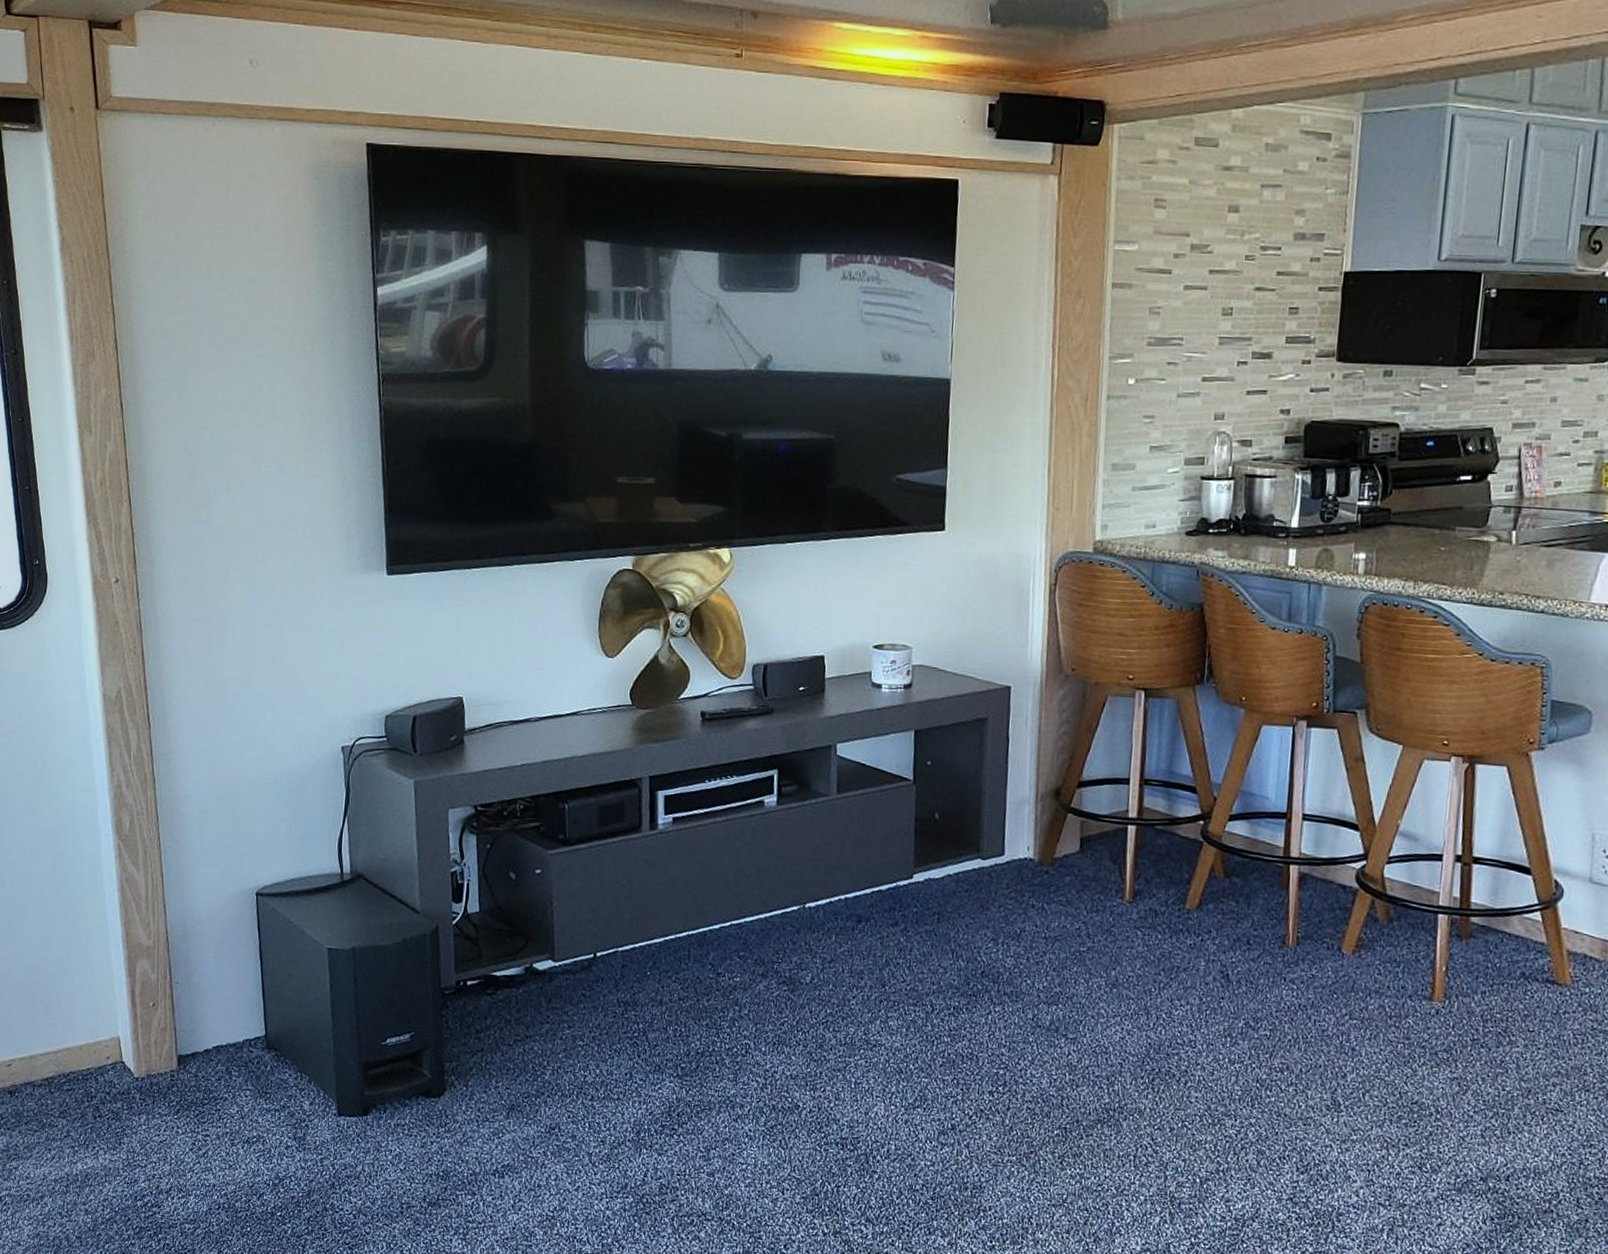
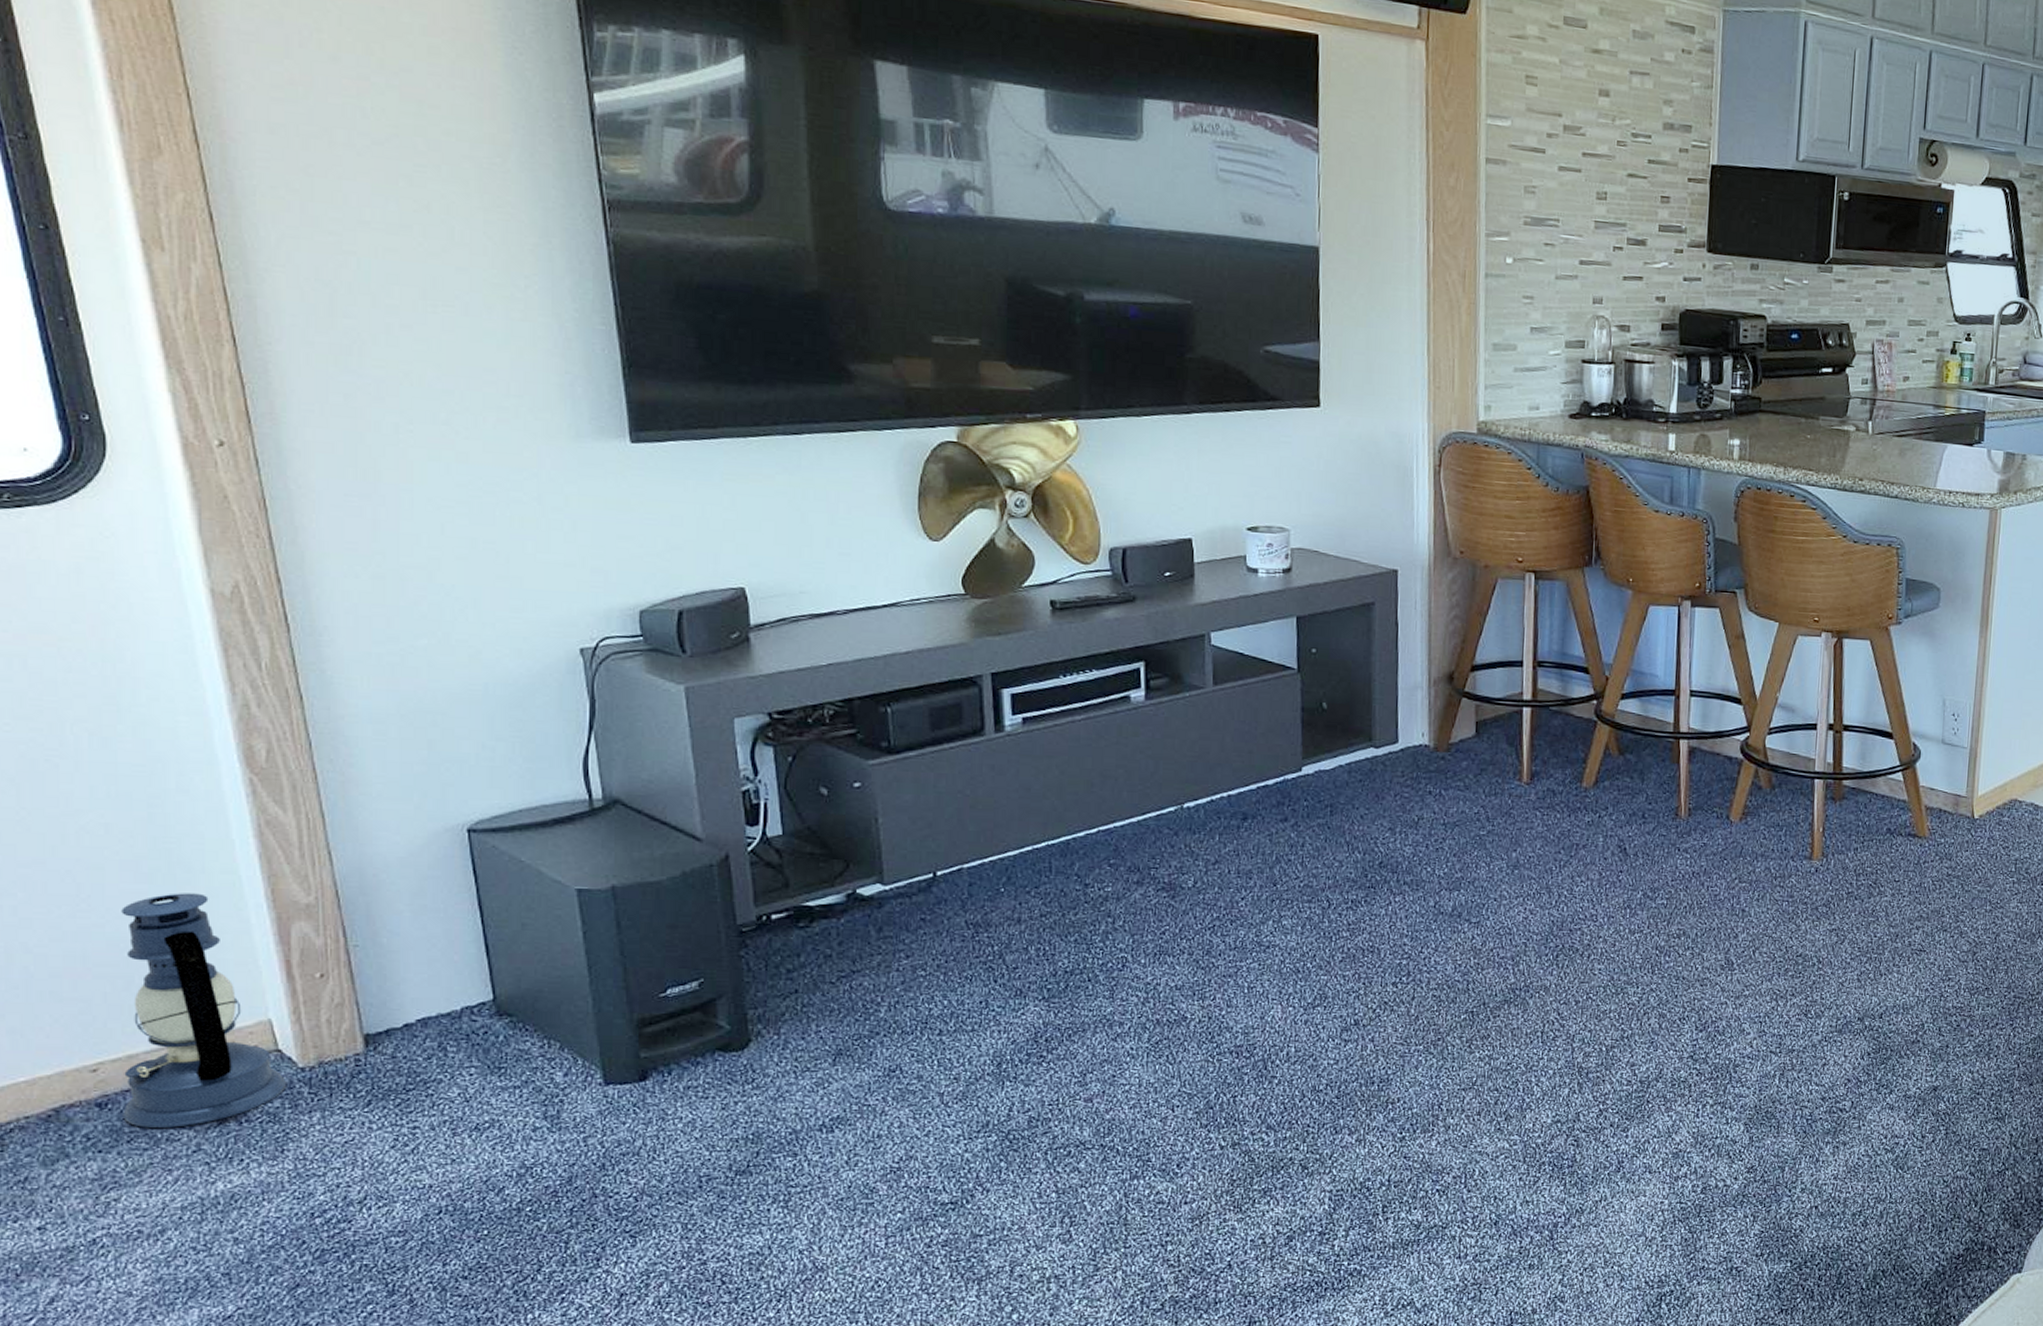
lantern: none [24,931,127,1116] -> present [121,893,287,1128]

